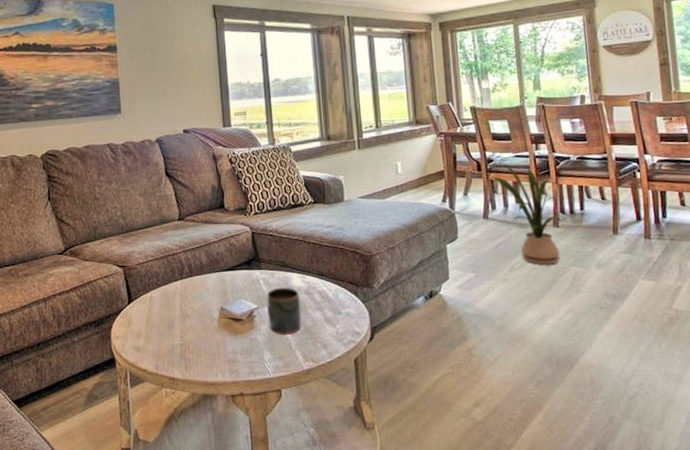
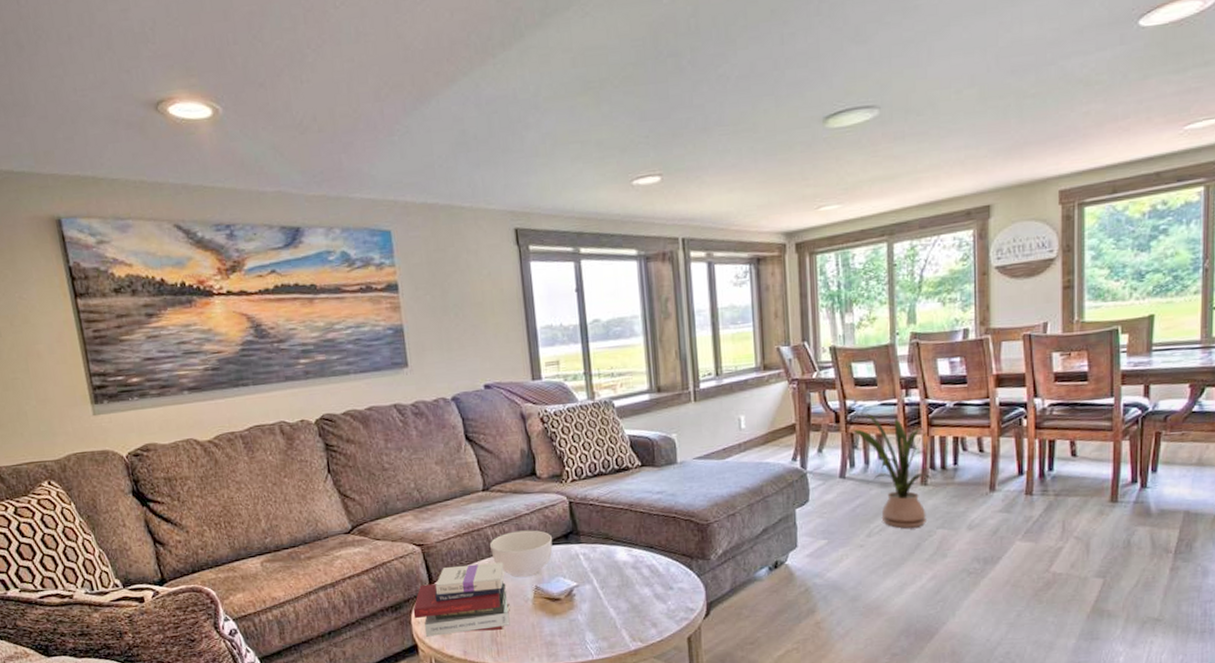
books: none [113,284,199,351] -> present [413,562,511,637]
bowl: none [182,256,237,299] -> present [489,530,553,578]
mug: present [267,287,302,335] -> none [588,562,628,614]

